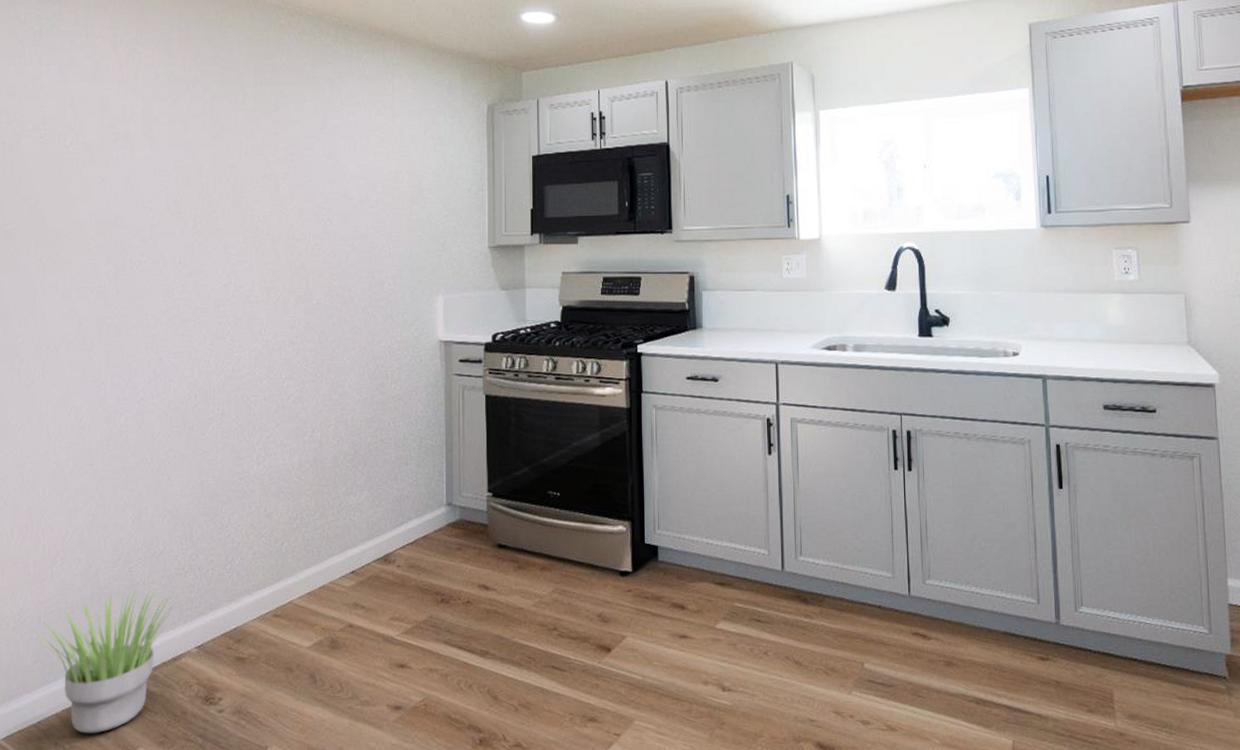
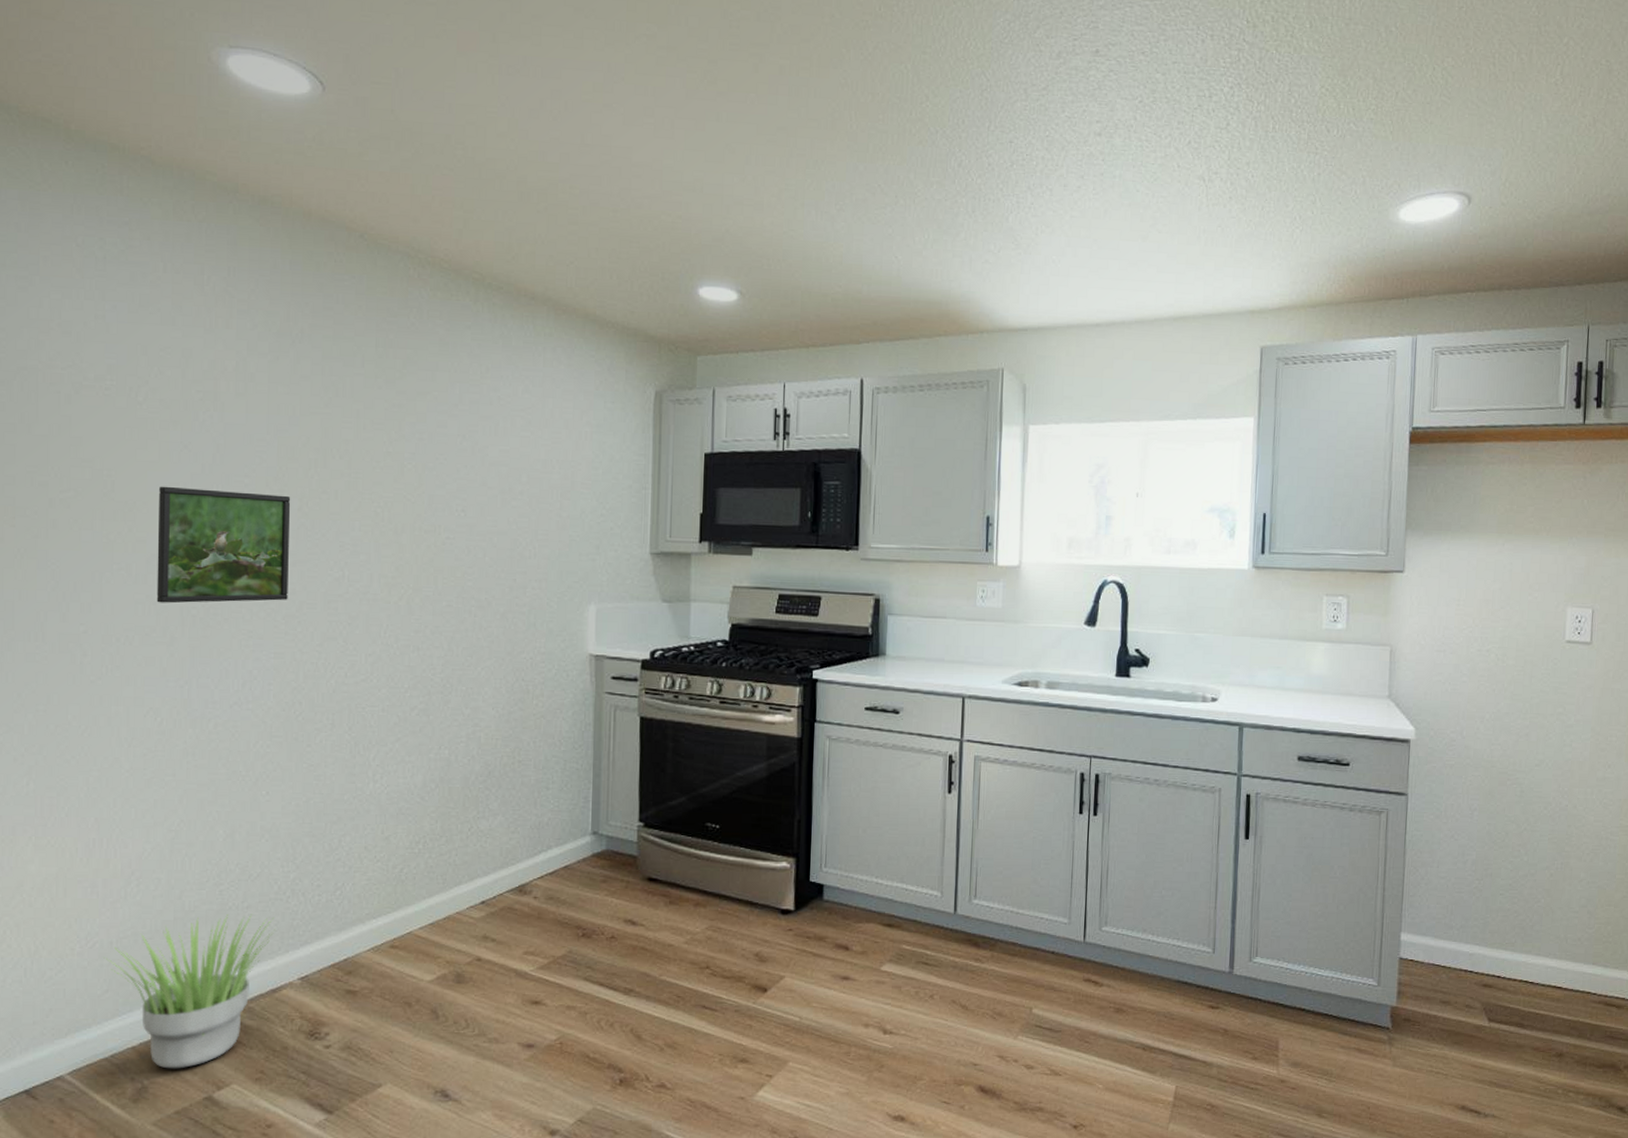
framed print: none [79,215,187,315] -> present [156,486,291,603]

